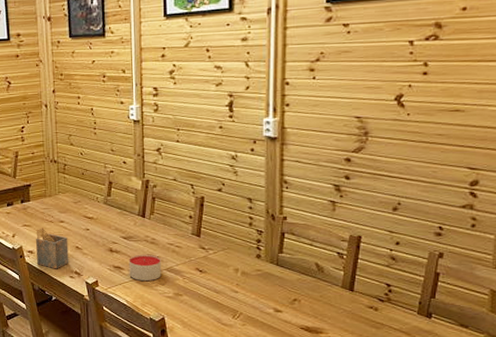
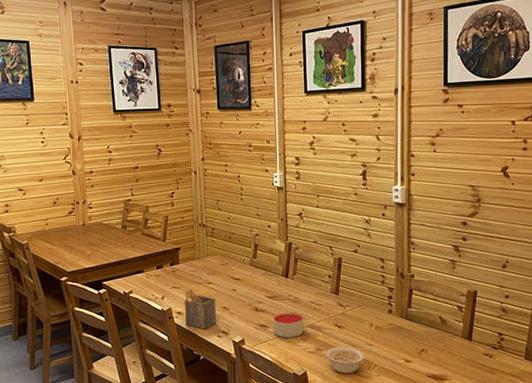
legume: none [185,292,228,321] -> present [325,346,364,373]

